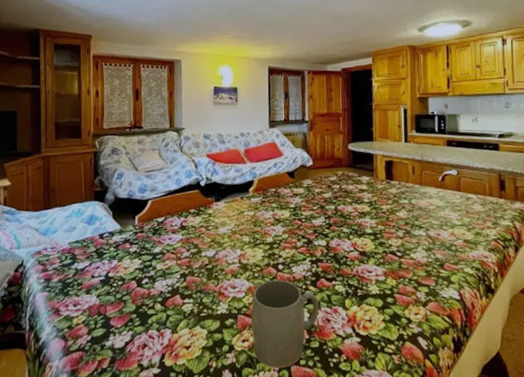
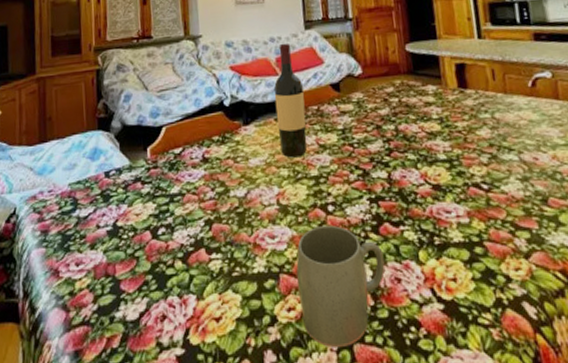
wine bottle: none [241,138,266,228] -> present [273,43,308,158]

